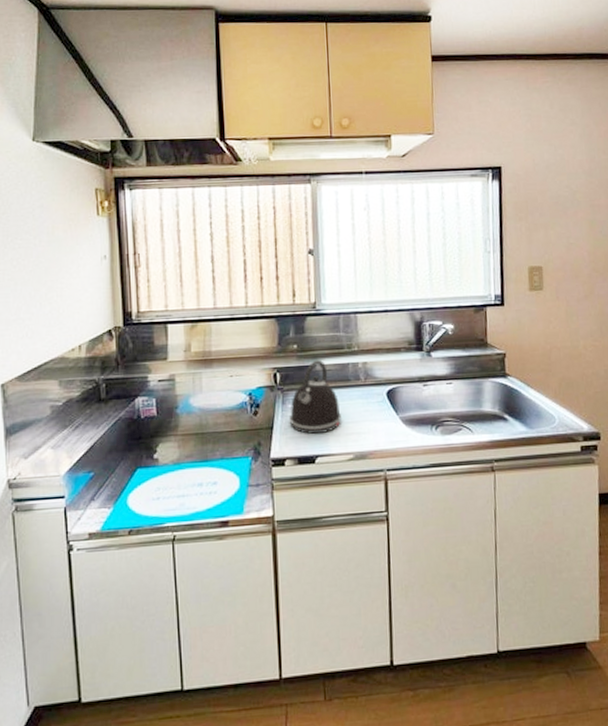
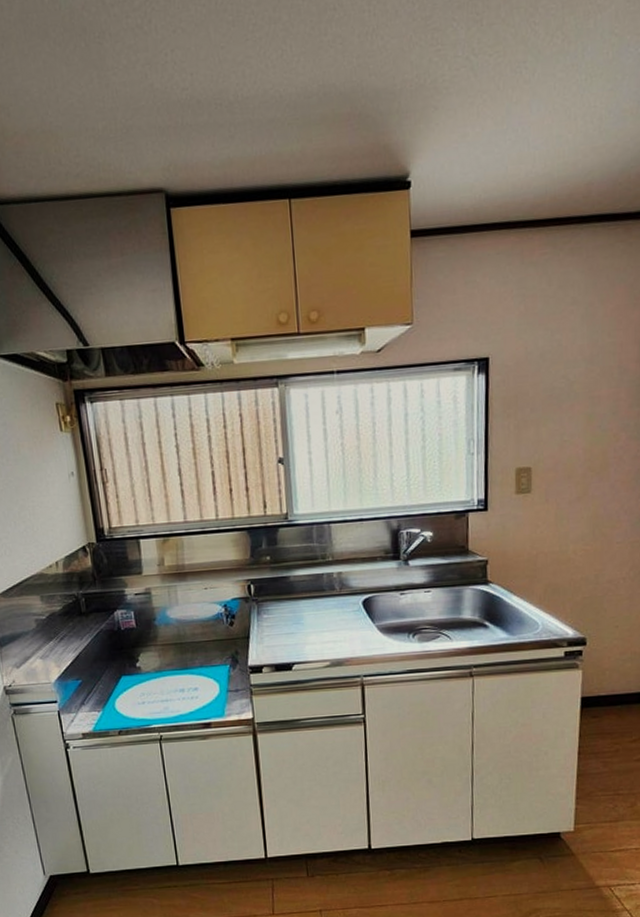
kettle: present [290,359,341,434] -> none [265,570,317,643]

